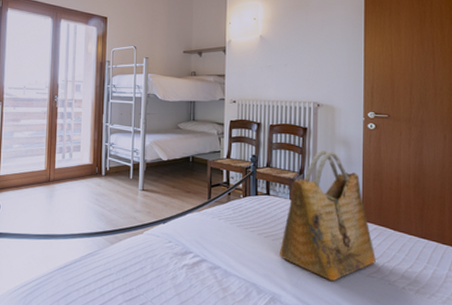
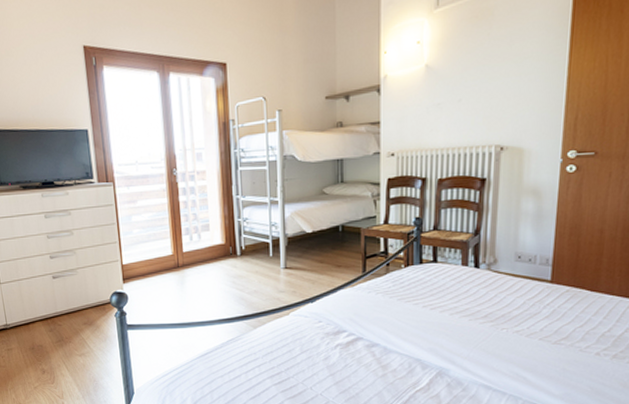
grocery bag: present [279,150,376,282] -> none [447,204,566,352]

